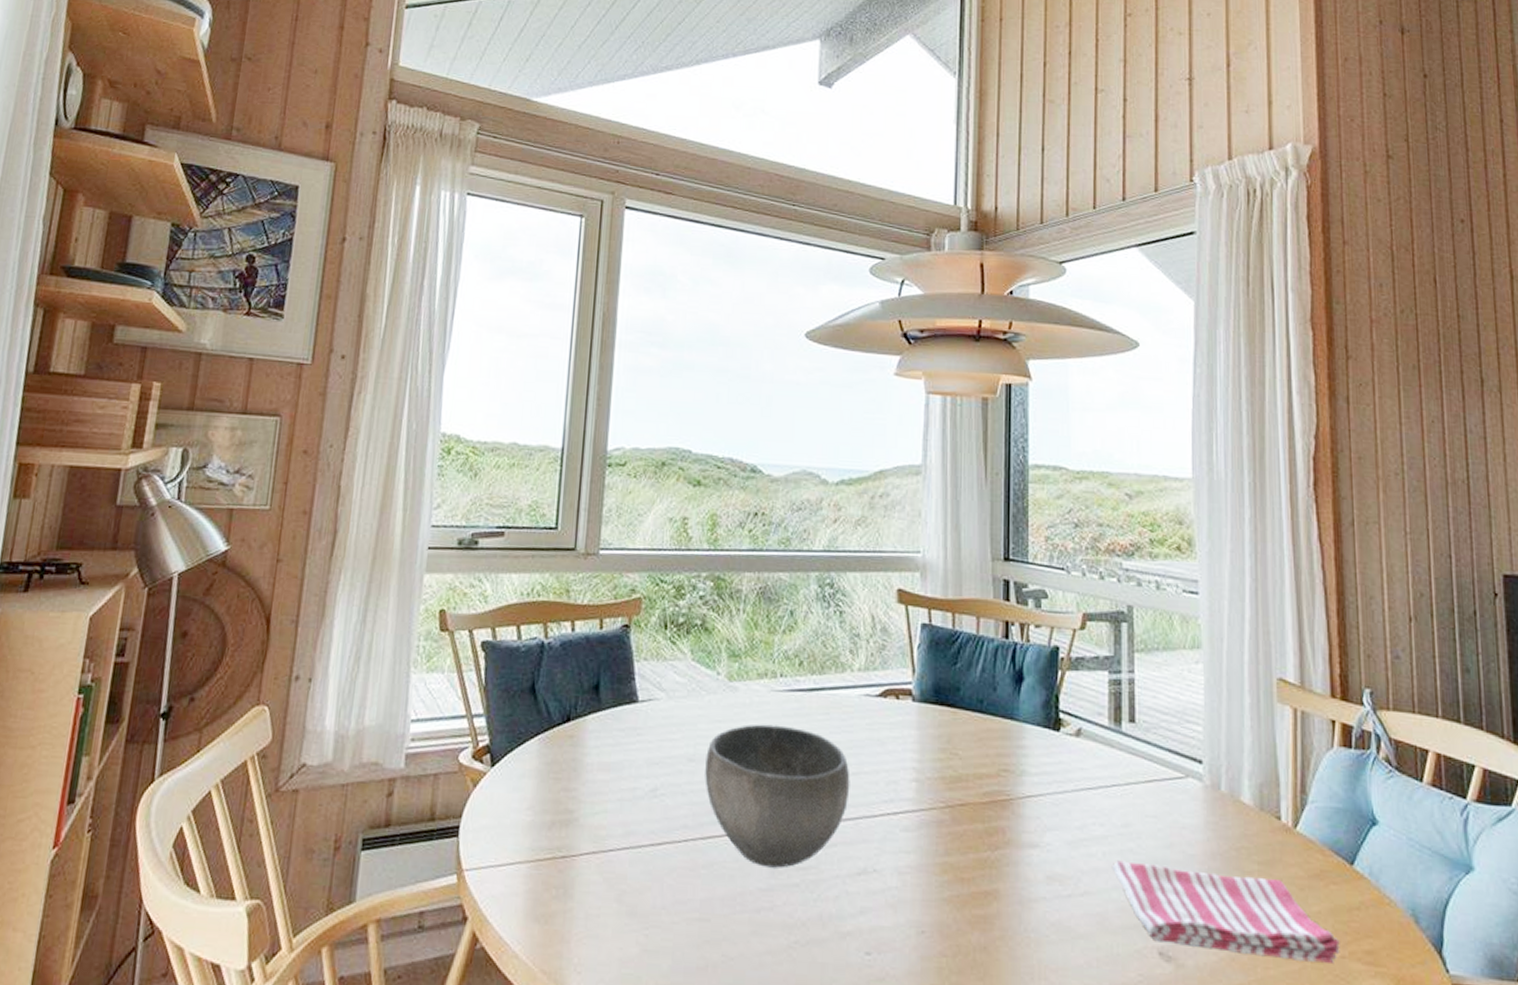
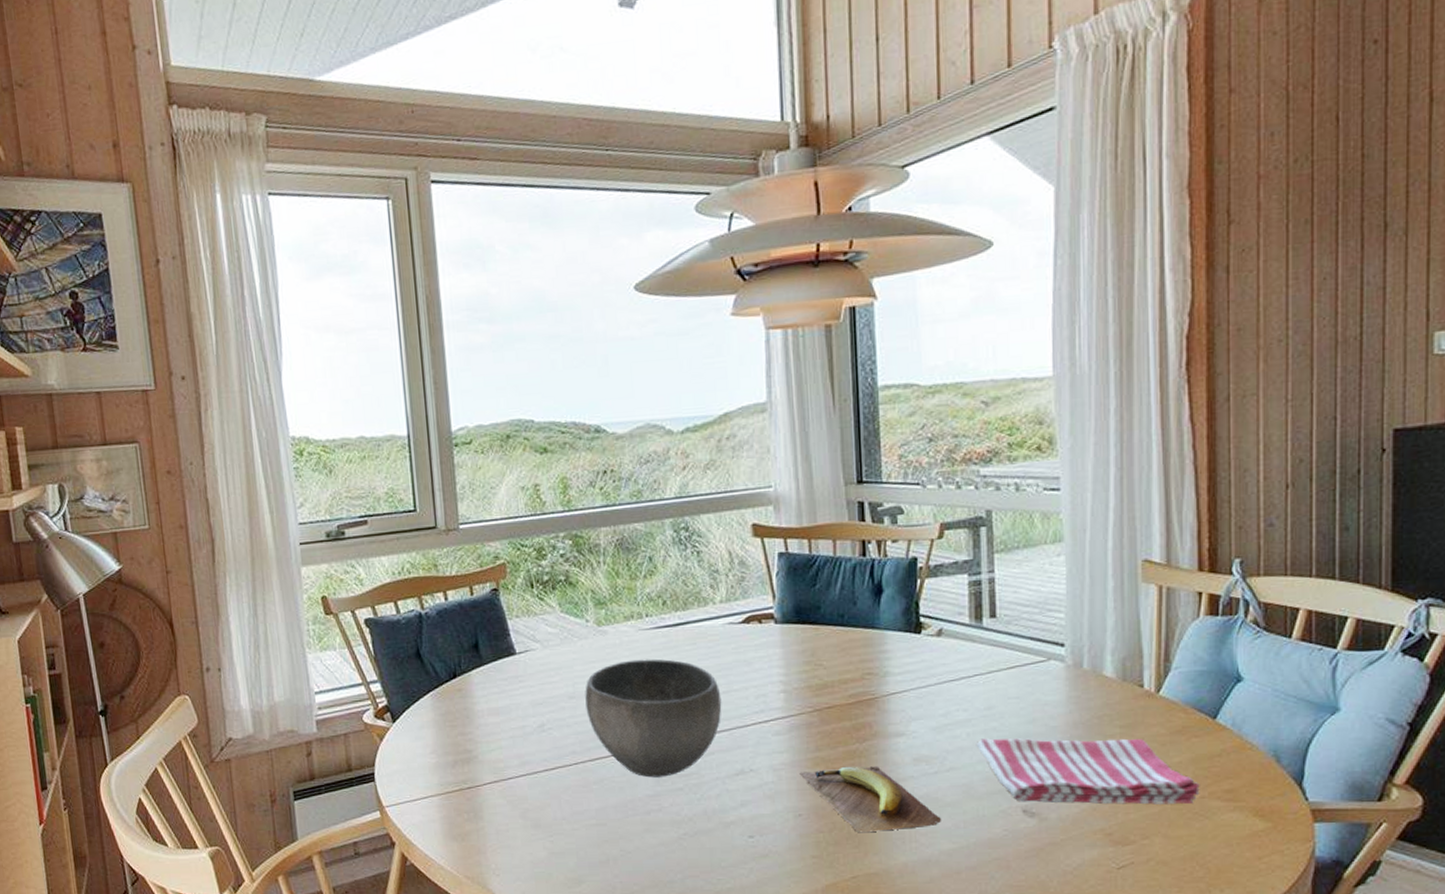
banana: none [926,877,1074,963] -> present [799,766,942,833]

